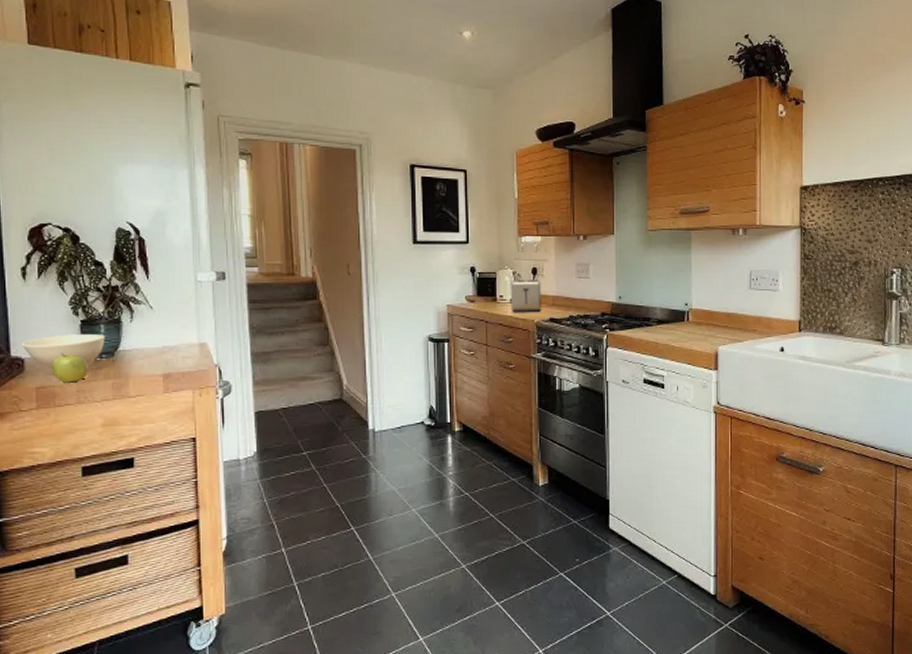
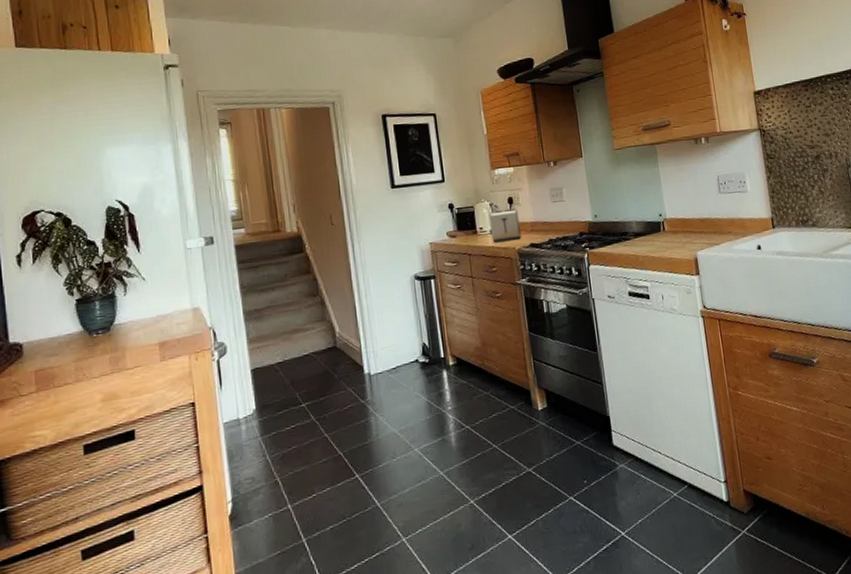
bowl: present [21,334,105,369] -> none [19,311,101,350]
fruit: present [51,353,88,383] -> none [49,333,85,363]

